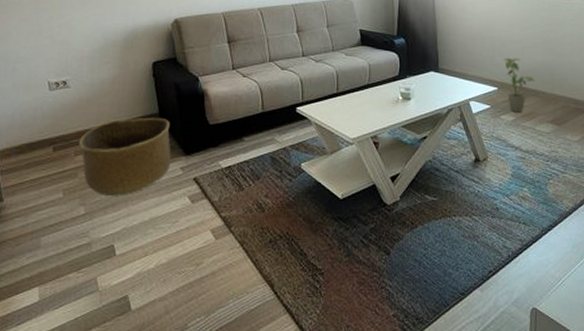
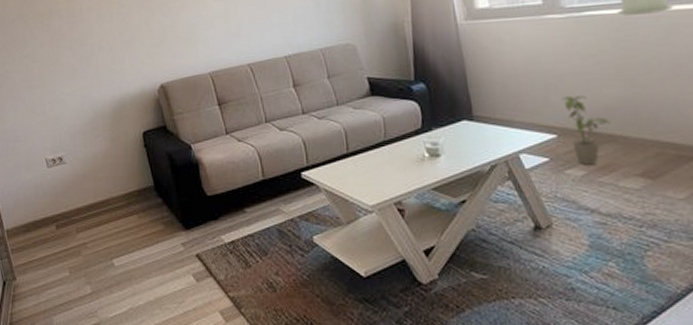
basket: present [78,118,171,196] -> none [79,191,171,274]

